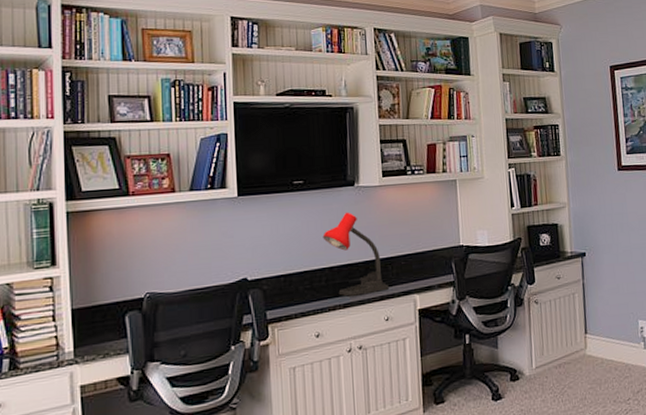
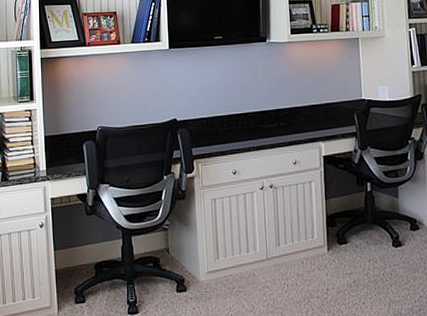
desk lamp: present [322,212,389,297] -> none [239,65,296,140]

